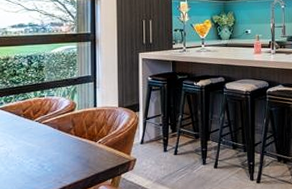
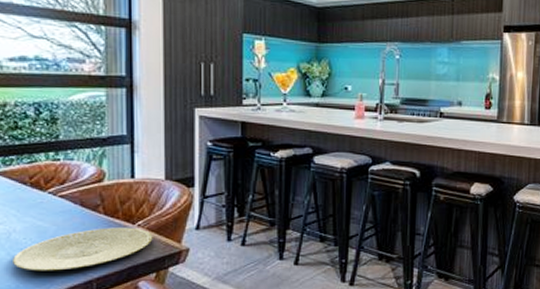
plate: none [10,144,110,181] -> present [13,227,153,271]

